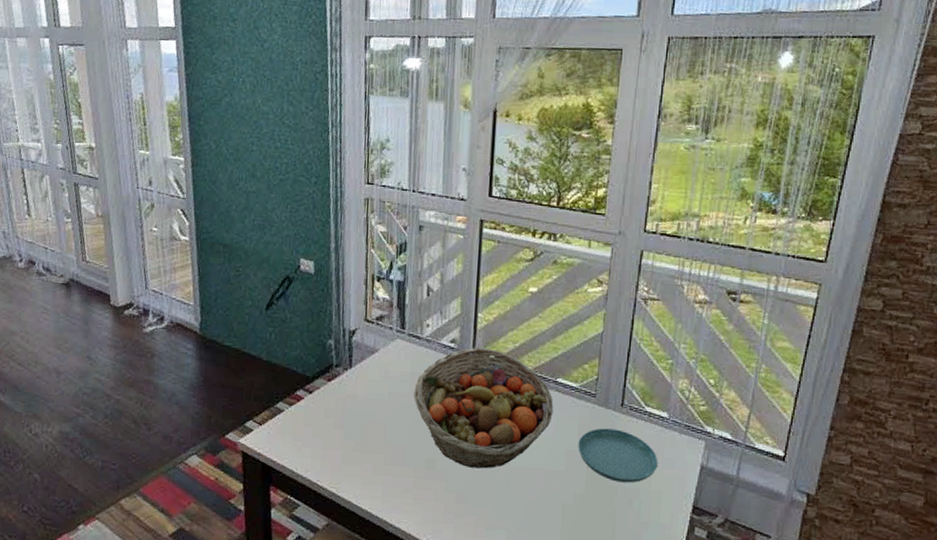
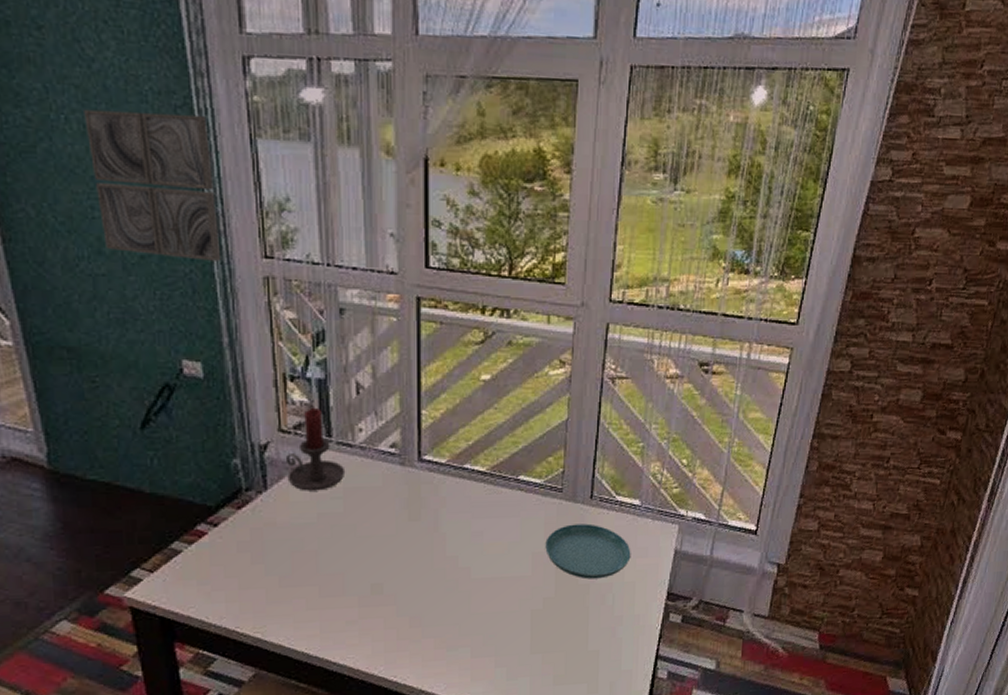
wall art: none [255,74,337,185] -> present [84,109,222,261]
candle holder: none [367,304,414,373] -> present [285,408,346,491]
fruit basket: present [414,347,554,469] -> none [350,449,516,587]

